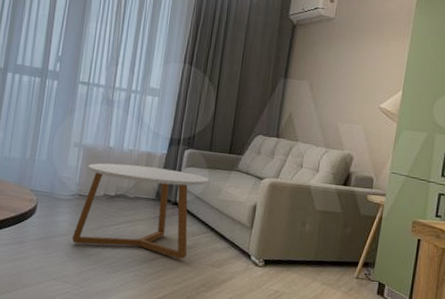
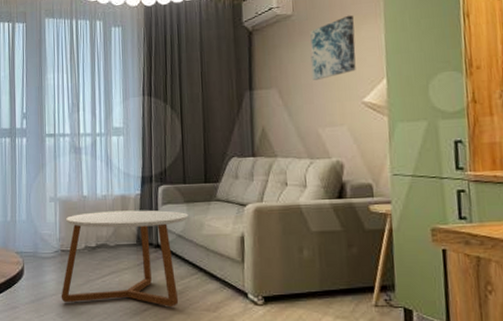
wall art: none [341,29,386,81] -> present [310,15,356,80]

